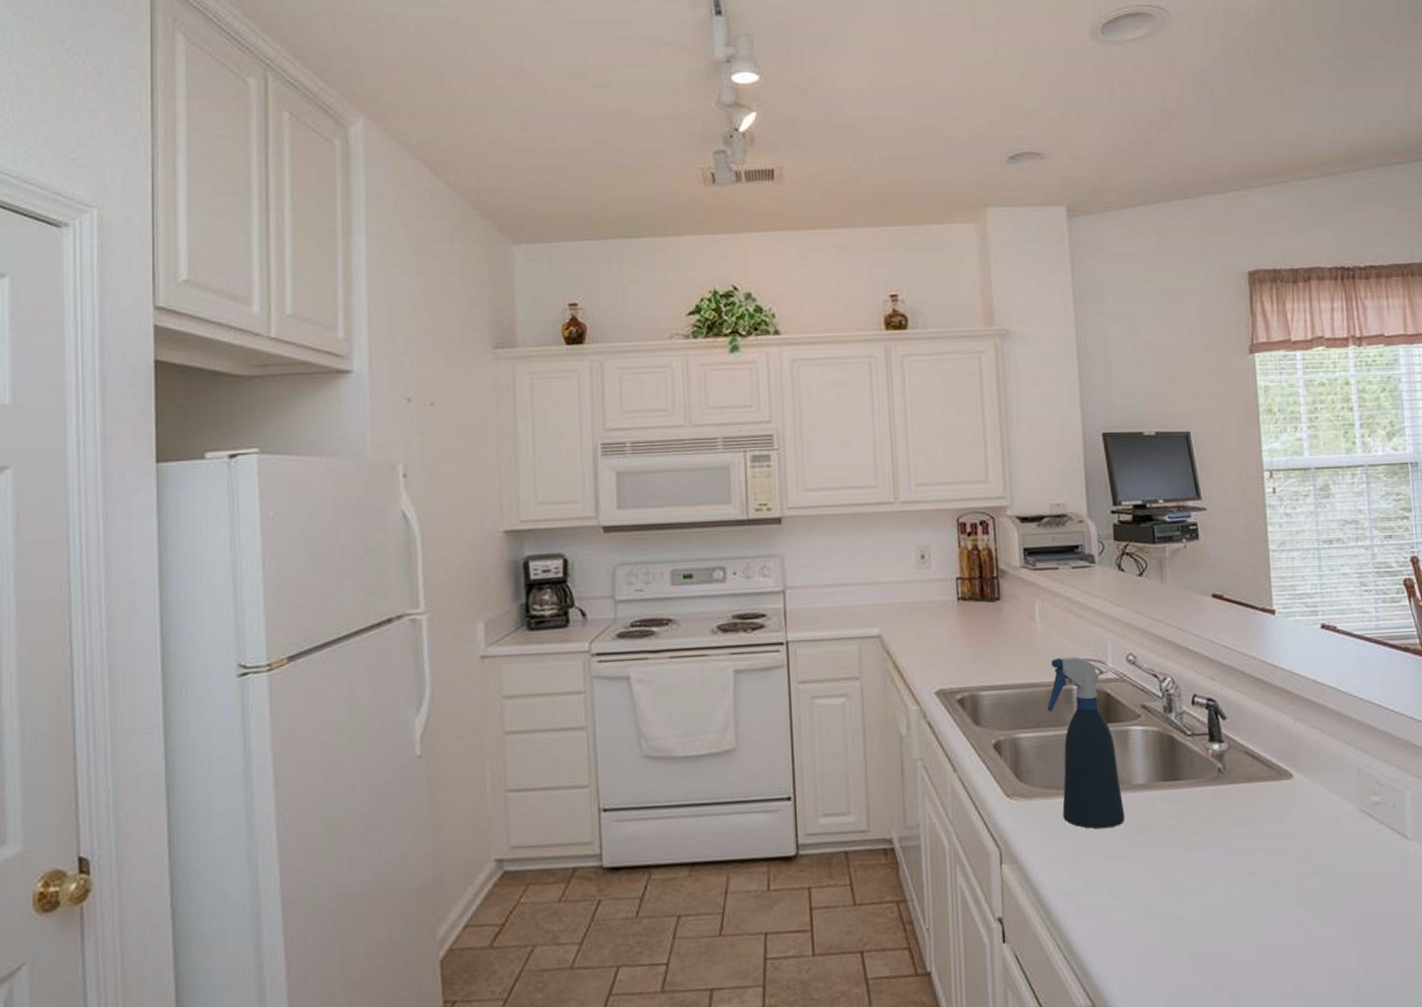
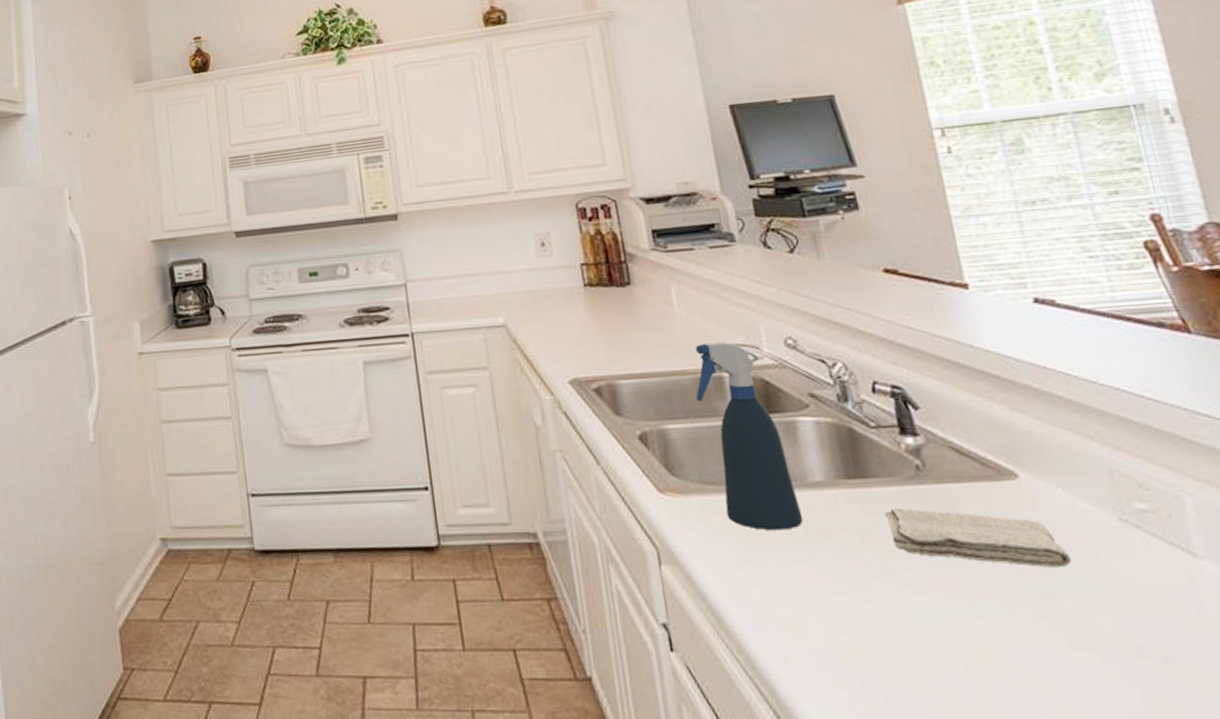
washcloth: none [1189,805,1323,853] -> present [884,507,1072,568]

